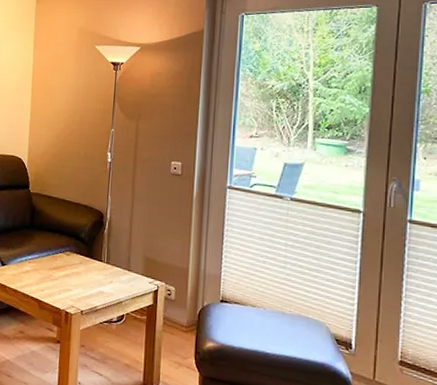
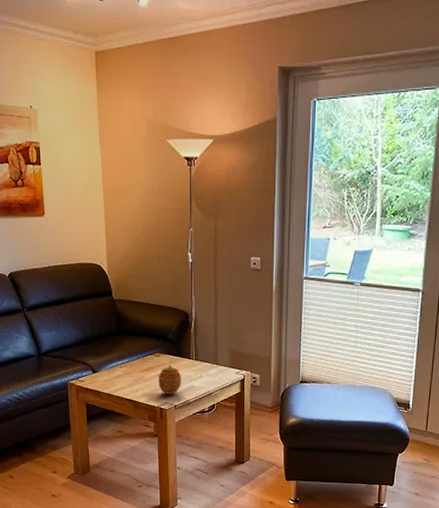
decorative egg: none [66,265,92,299] -> present [158,364,182,395]

